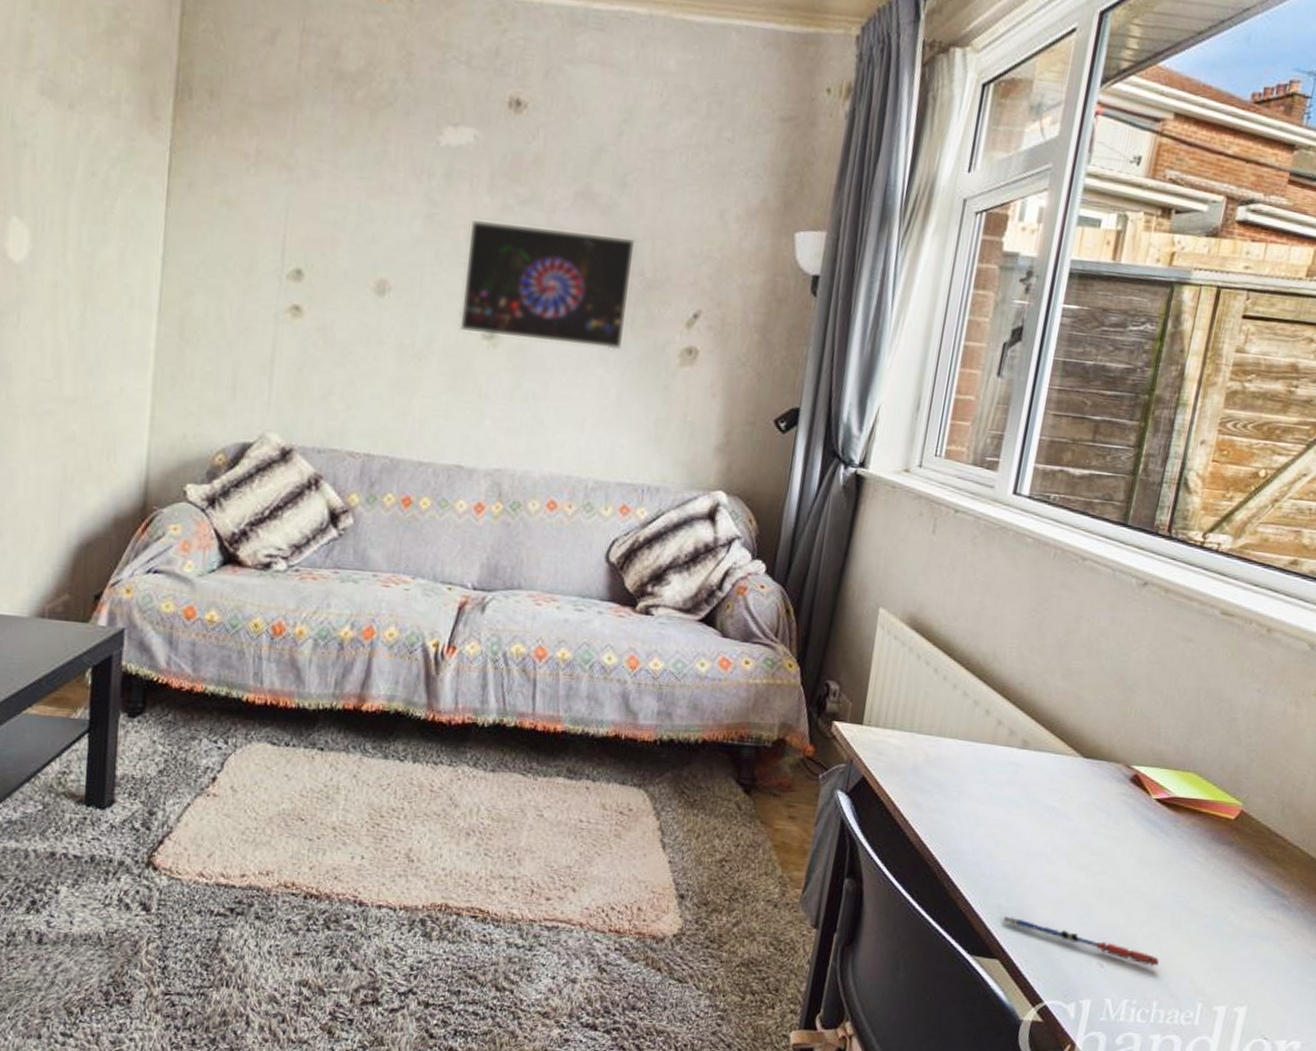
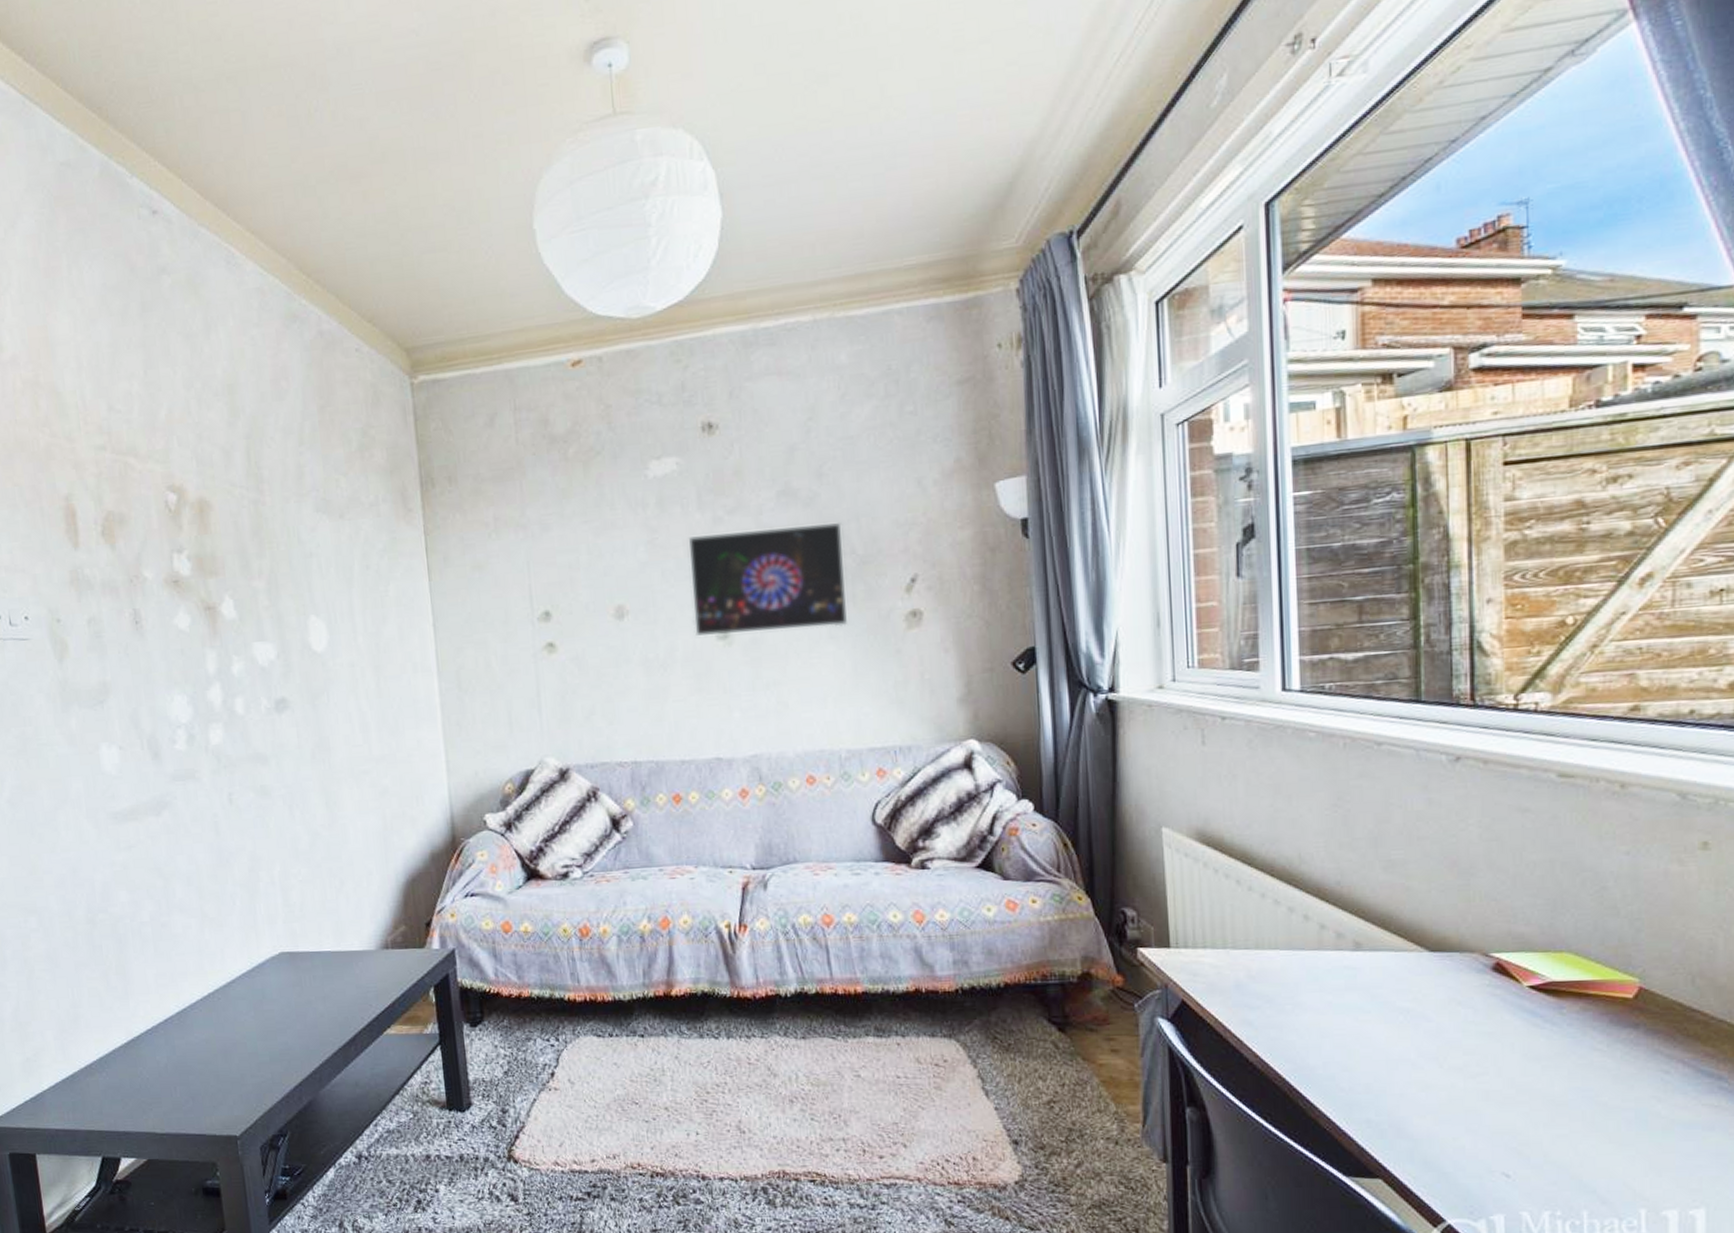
pen: present [1004,916,1159,966] -> none [1377,1131,1580,1171]

